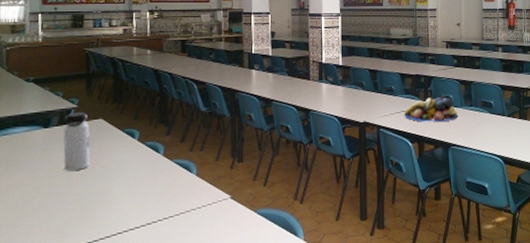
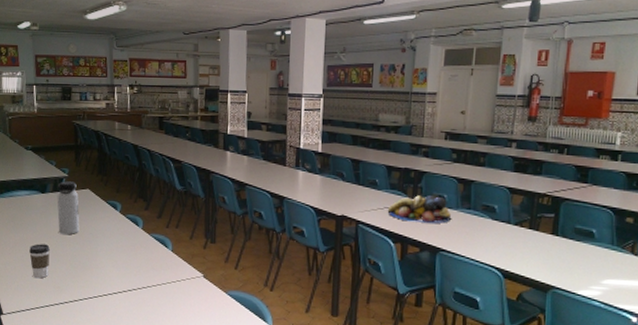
coffee cup: none [26,184,53,226] -> present [29,243,50,279]

